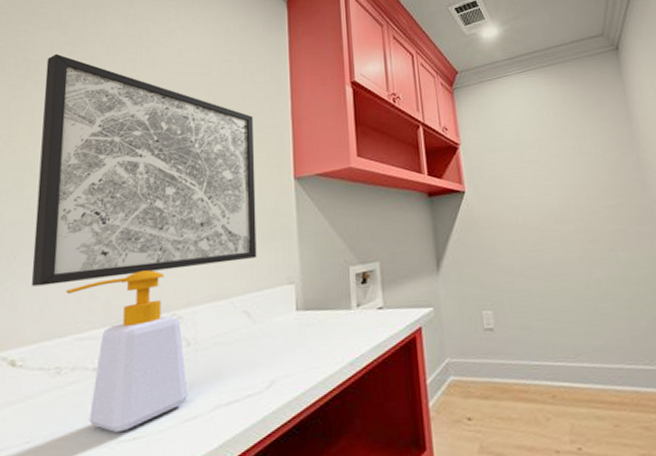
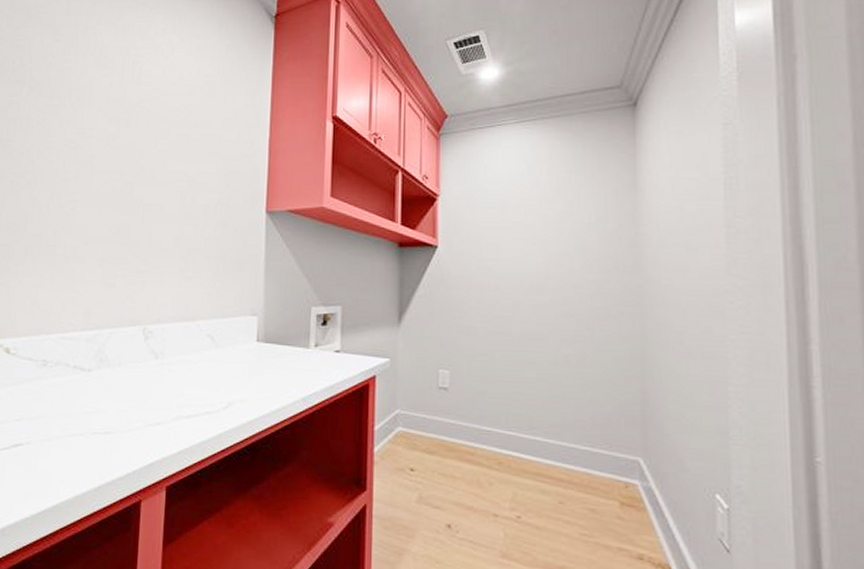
wall art: present [31,53,257,287] -> none [23,61,231,287]
soap bottle: present [65,270,188,433] -> none [52,284,154,425]

